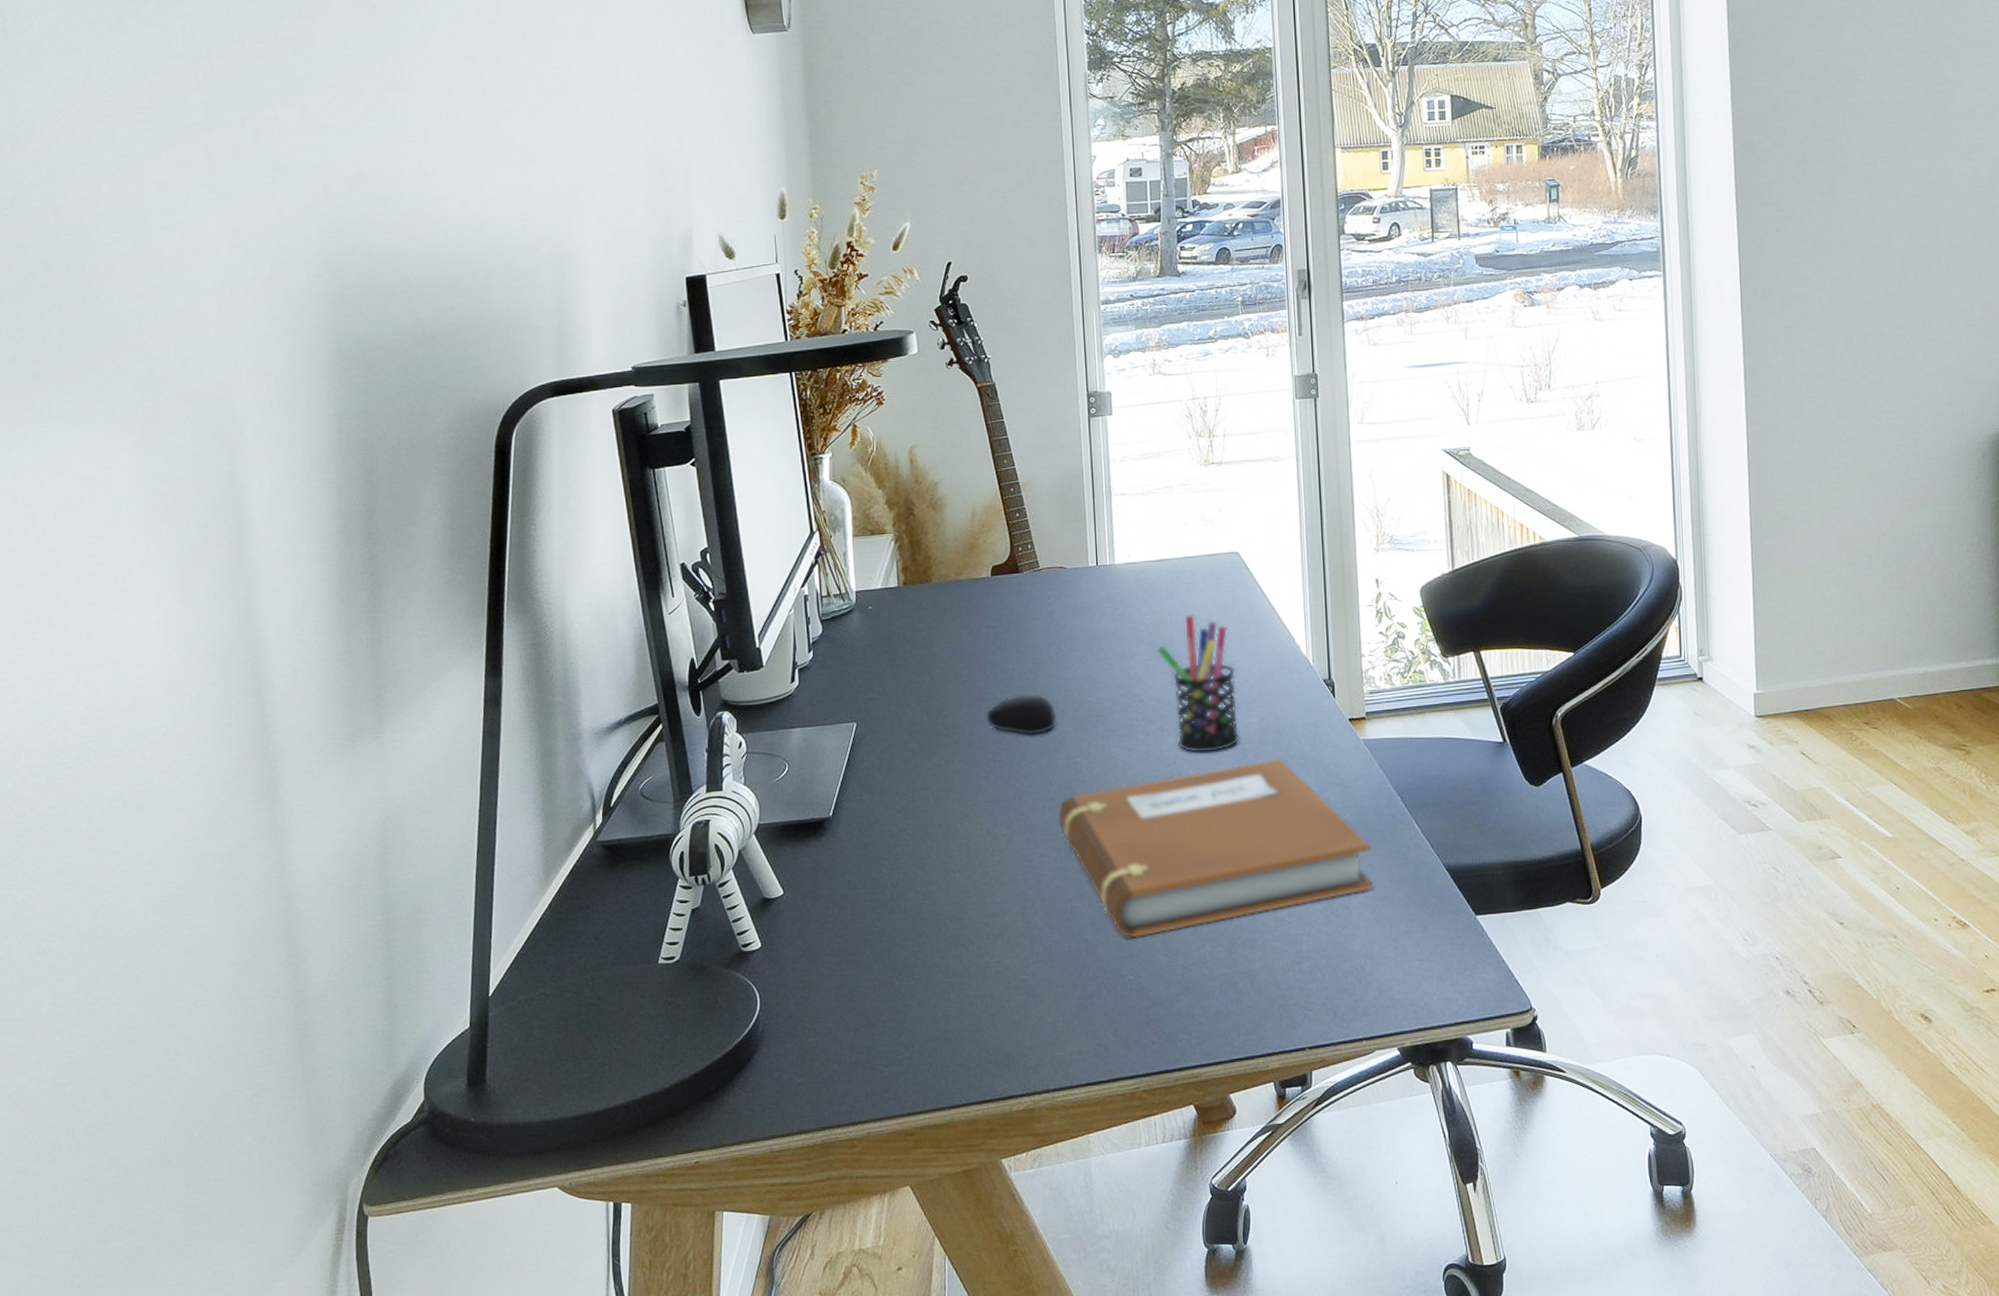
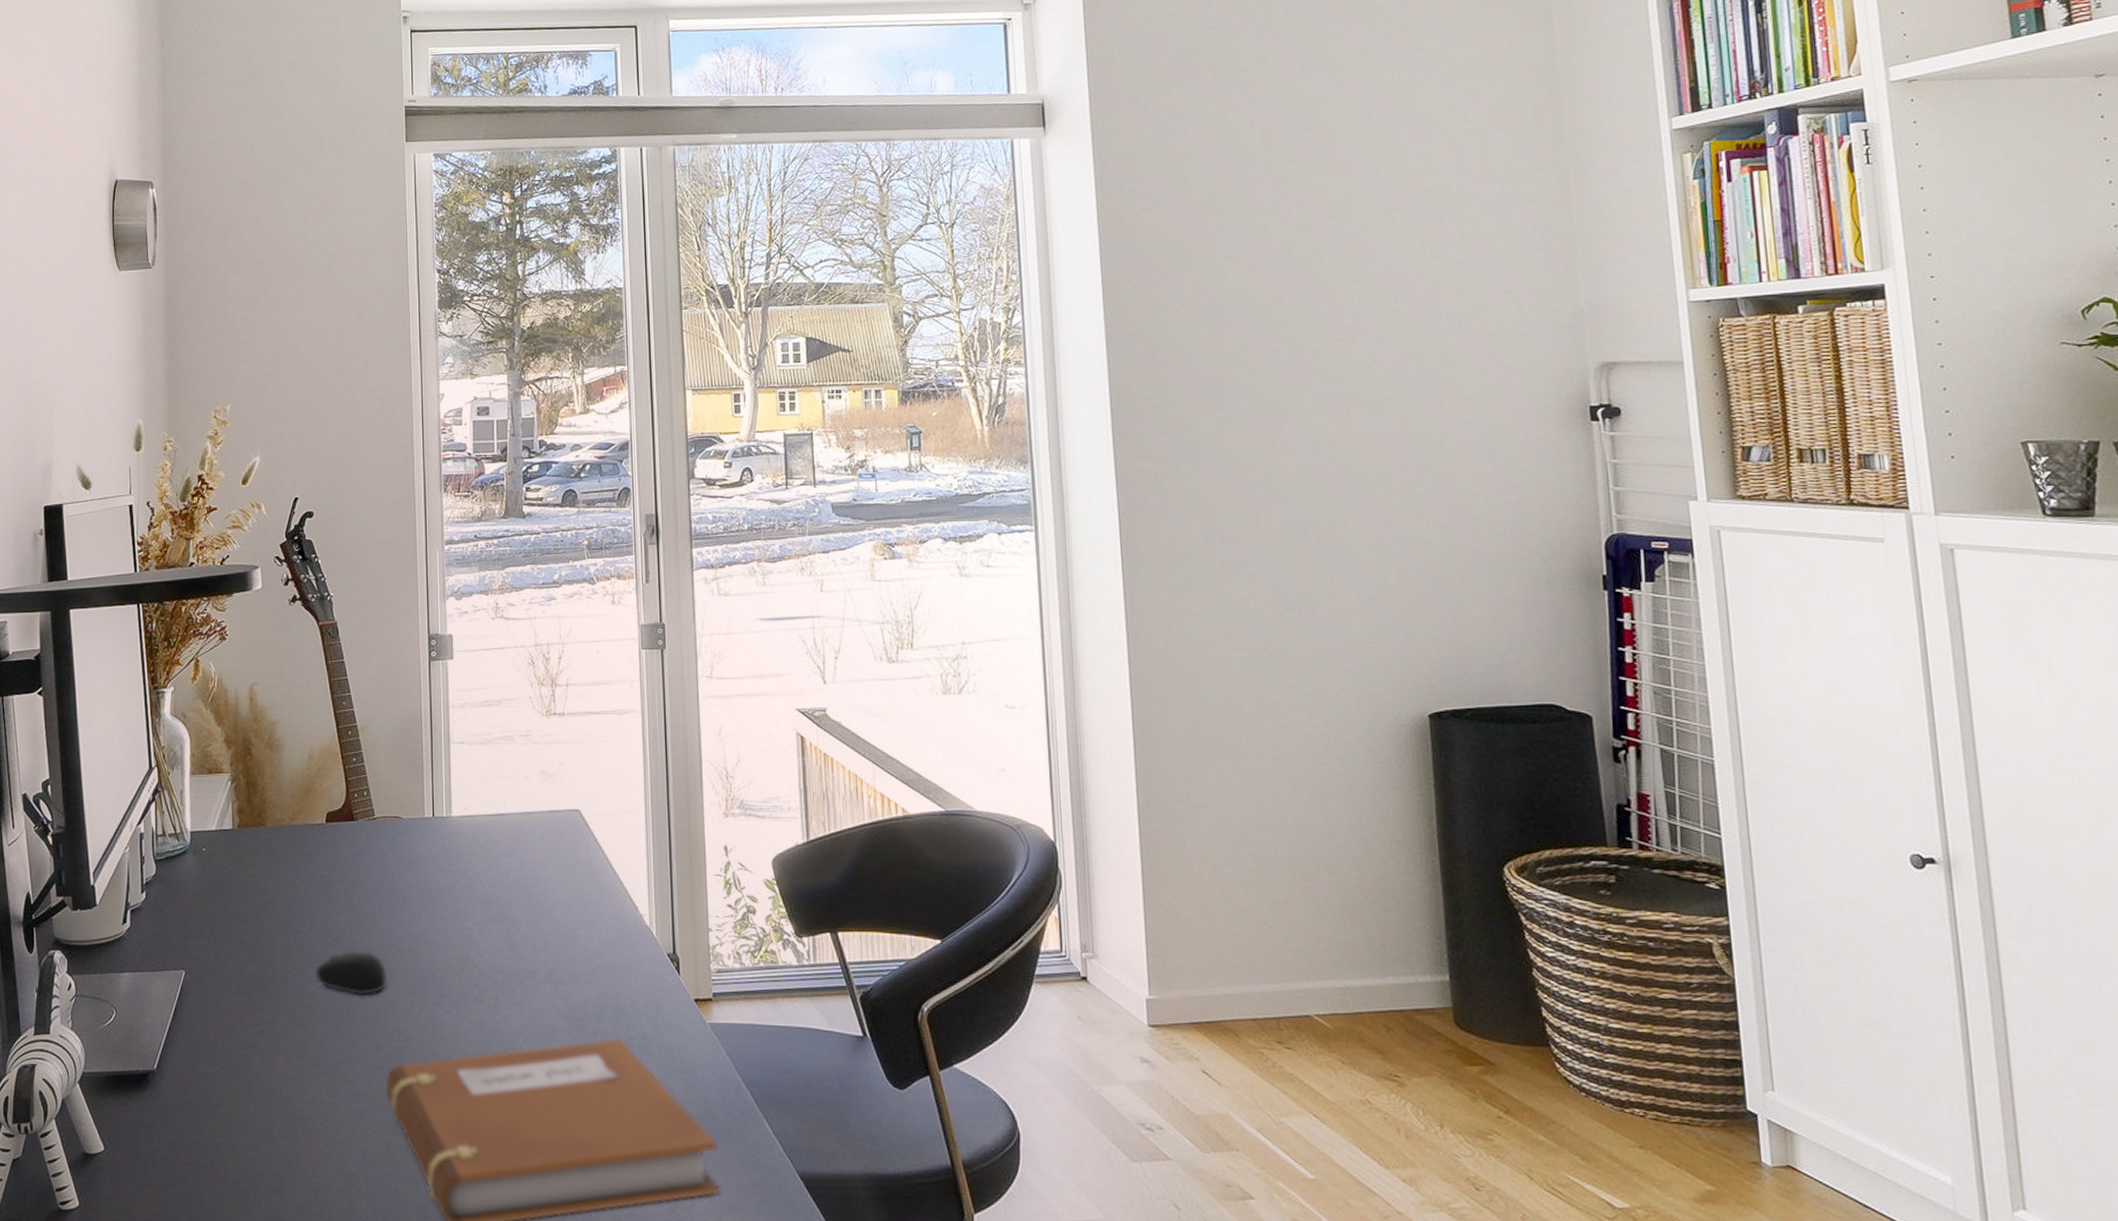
pen holder: present [1157,614,1241,754] -> none [493,874,578,1028]

